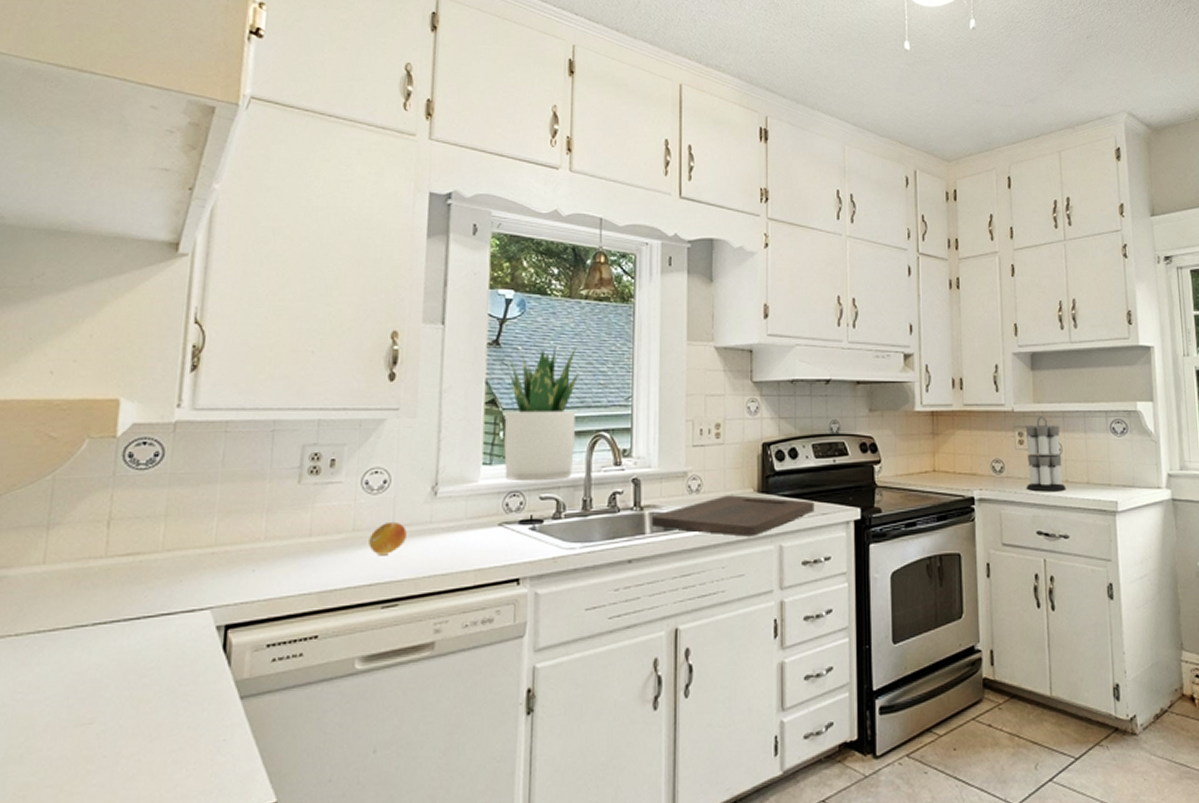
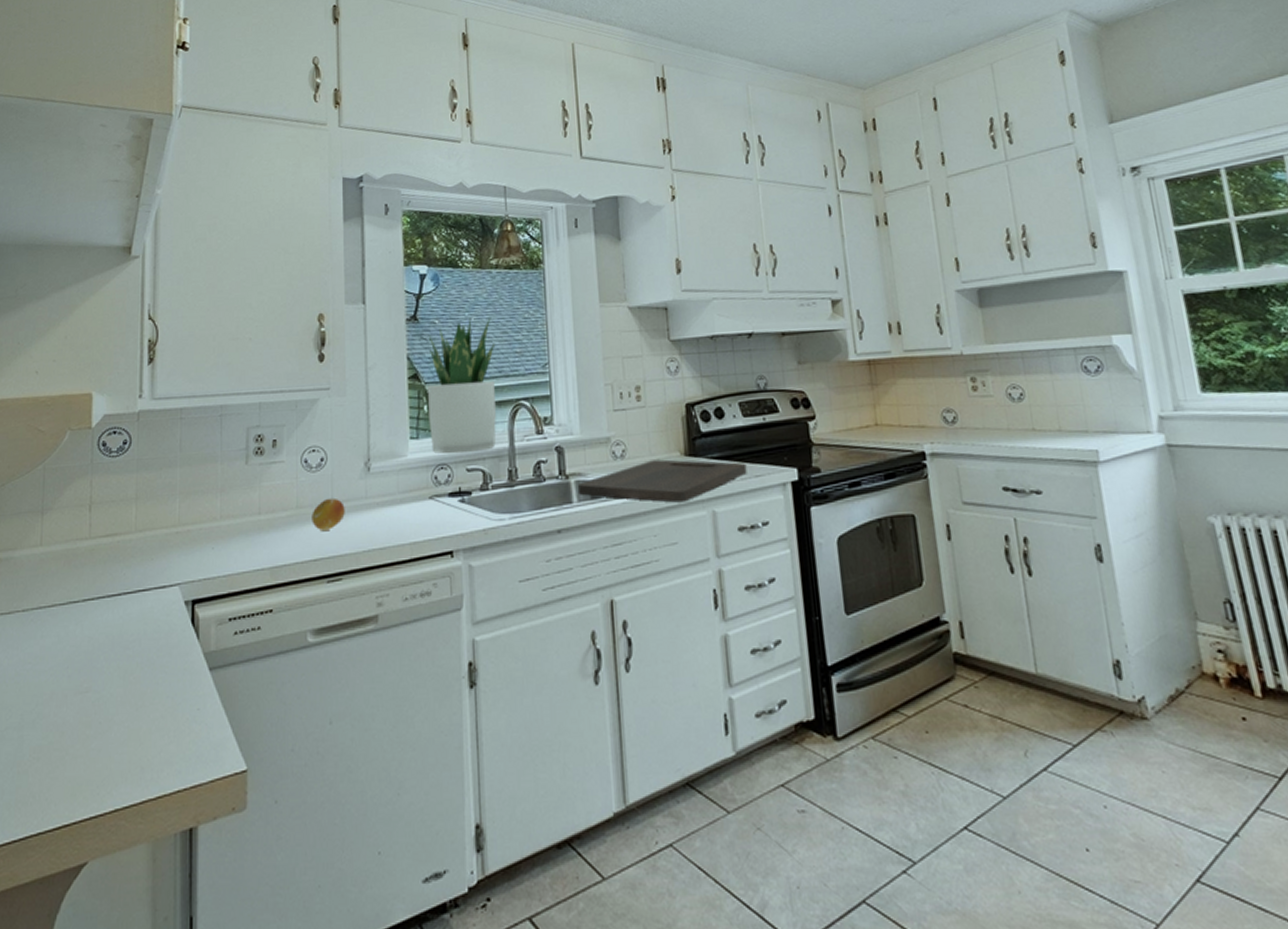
spice rack: present [1025,415,1066,492] -> none [978,357,1034,443]

